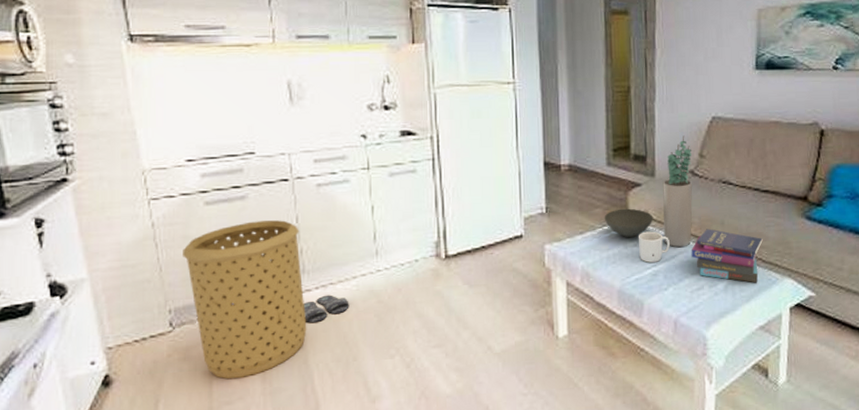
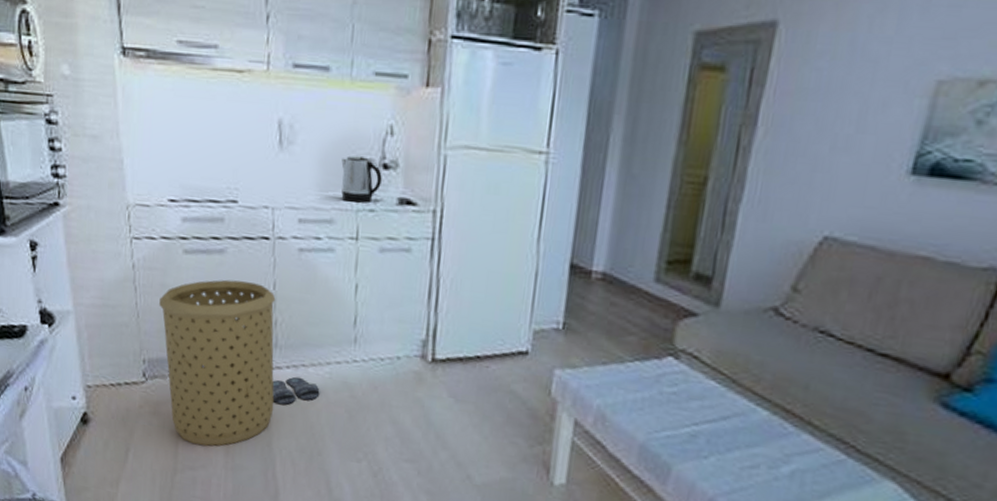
kettle: none [347,101,384,140] -> present [341,155,382,204]
bowl: present [604,208,653,238] -> none [637,341,707,383]
mug: present [638,231,671,263] -> none [677,377,725,421]
vase: present [662,135,693,248] -> none [715,256,781,409]
books: present [691,228,763,283] -> none [750,390,864,478]

